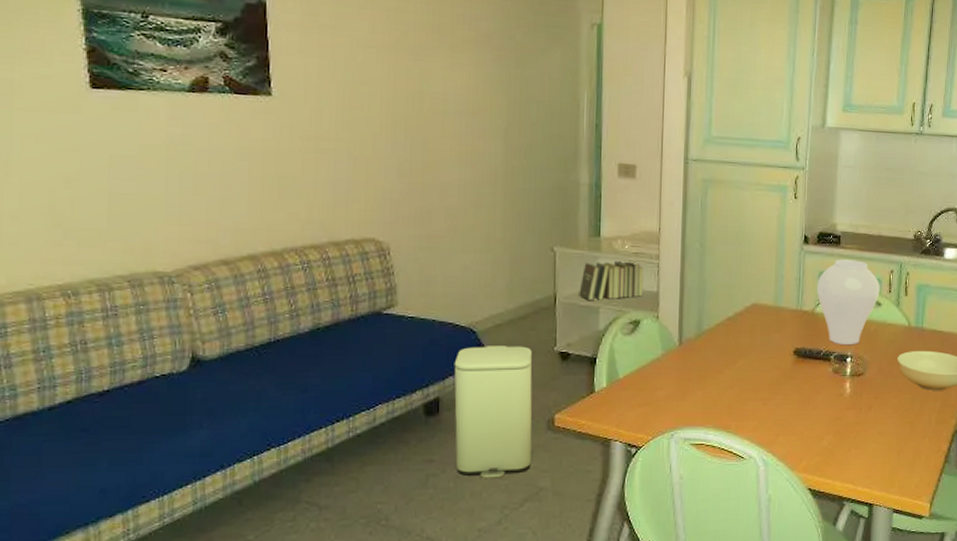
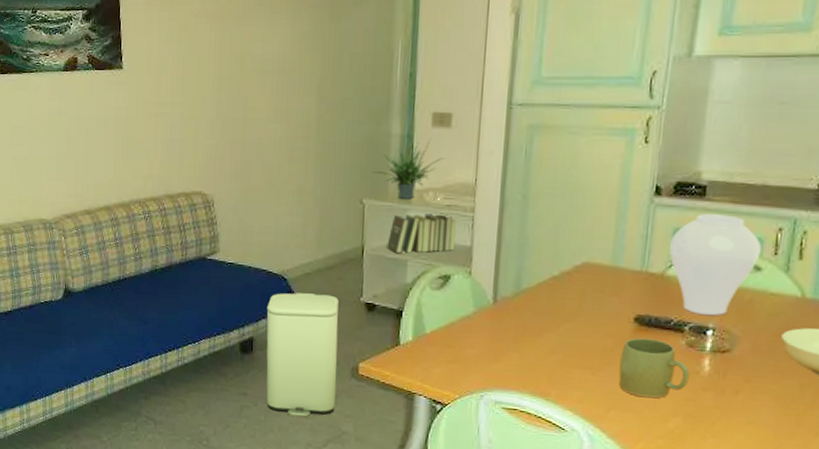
potted plant: none [562,189,631,247] -> present [371,139,445,199]
mug: none [784,368,836,421] -> present [618,338,690,399]

